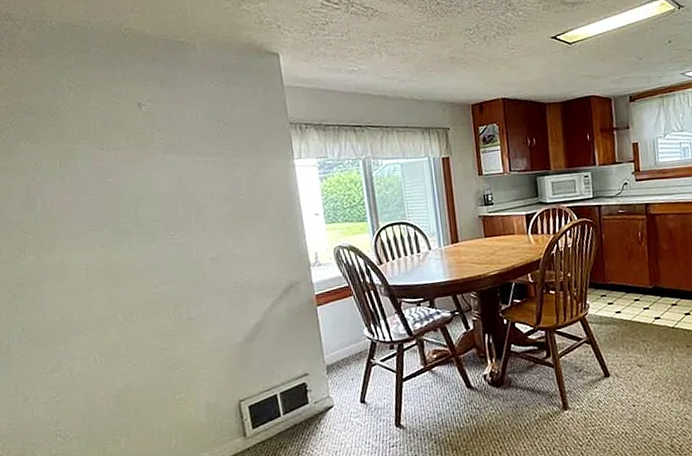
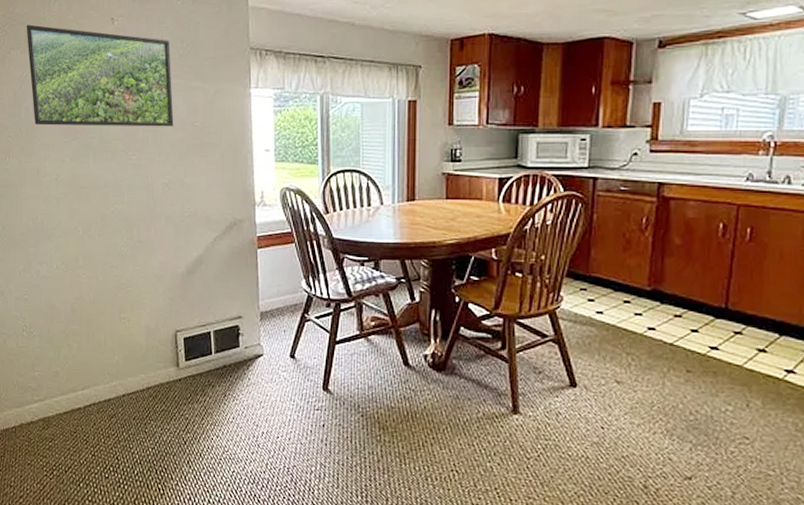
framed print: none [36,114,217,216] -> present [26,24,174,127]

